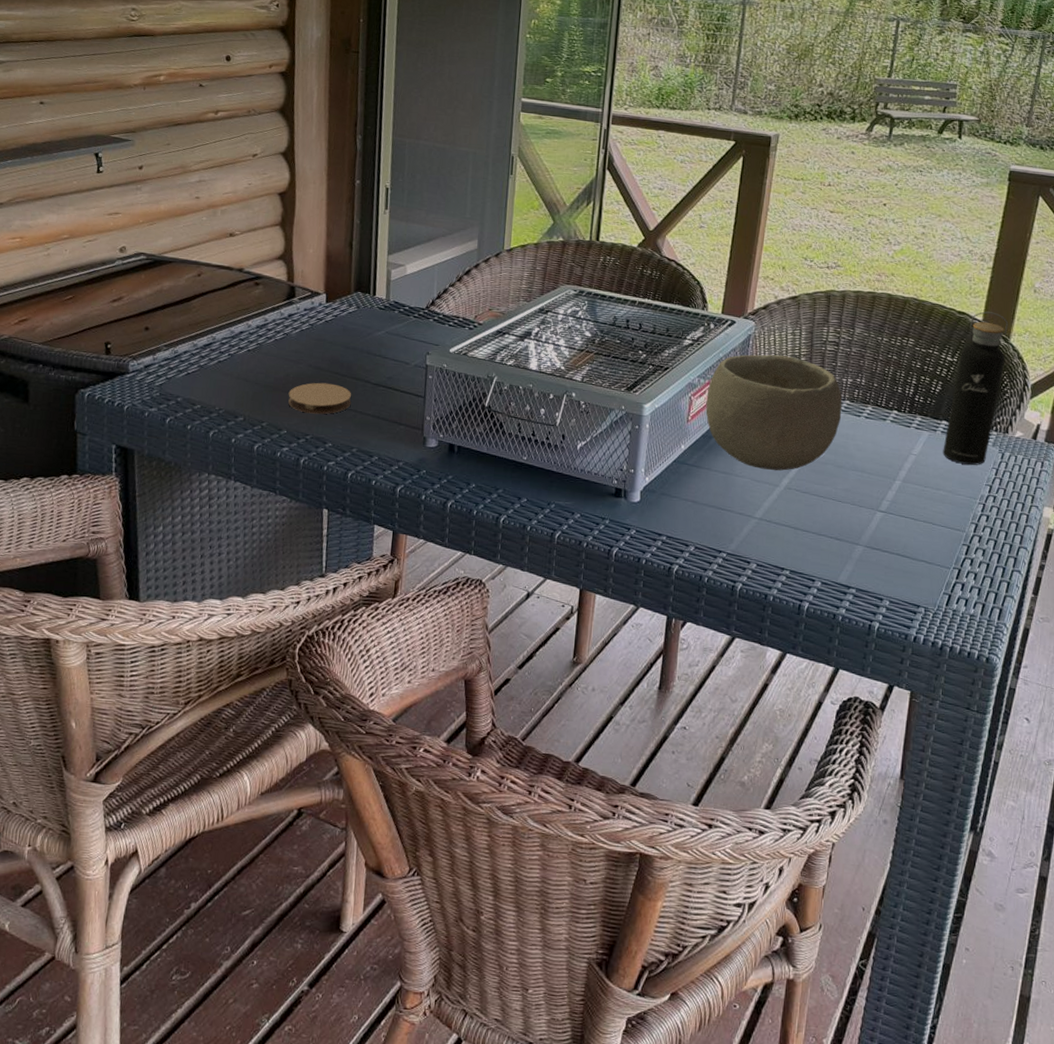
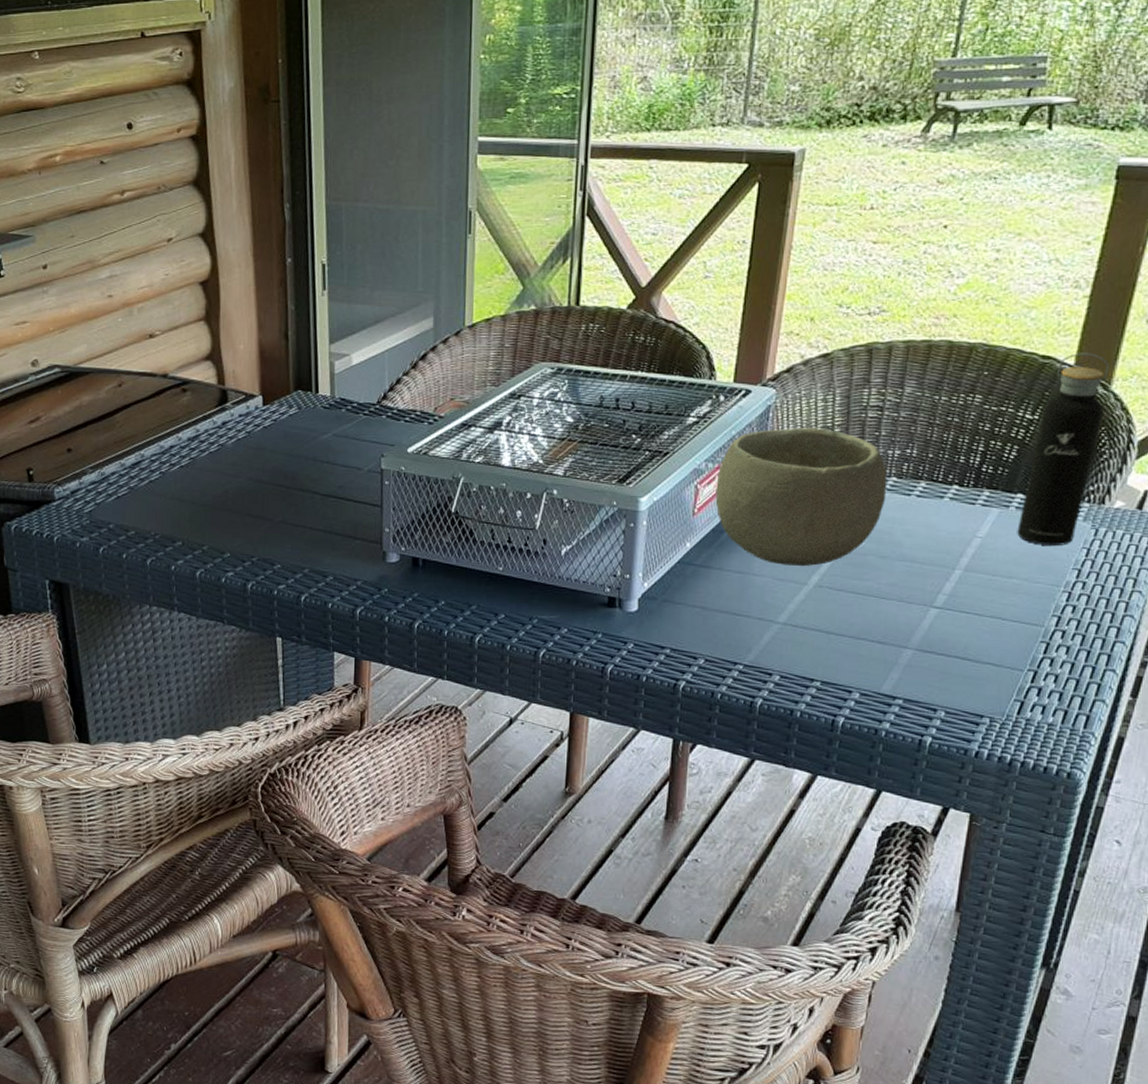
coaster: present [288,382,351,415] -> none [228,497,299,533]

